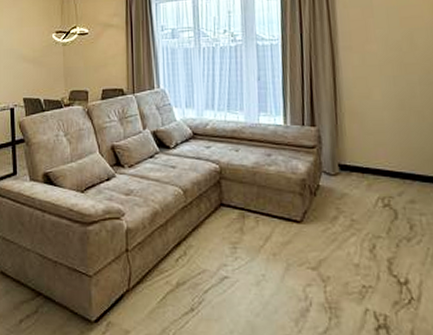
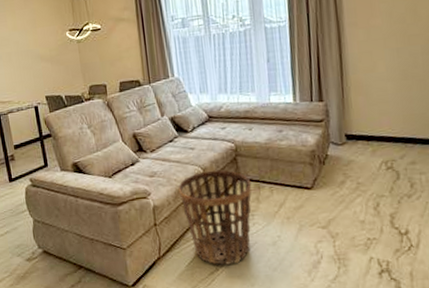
basket: none [155,193,236,305] -> present [178,170,252,265]

